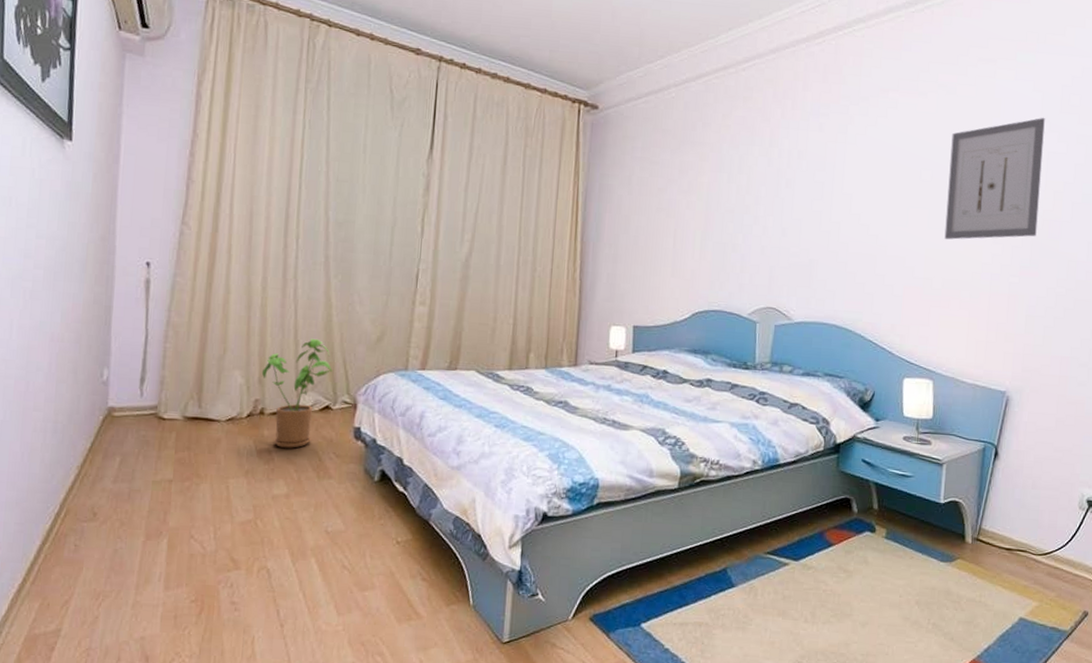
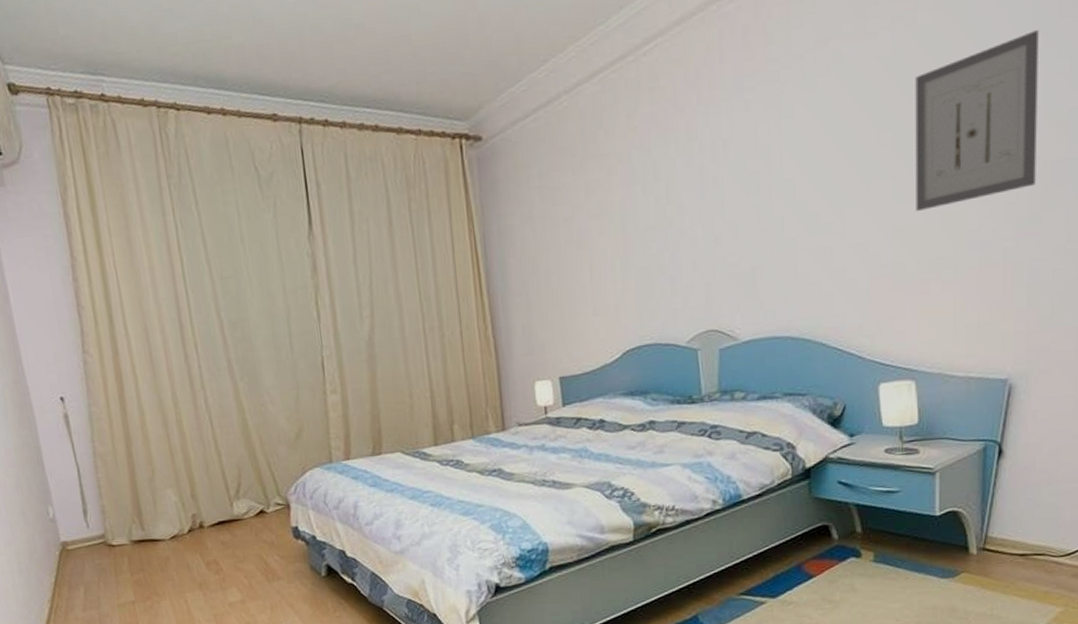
house plant: present [261,338,333,448] -> none [192,445,260,557]

